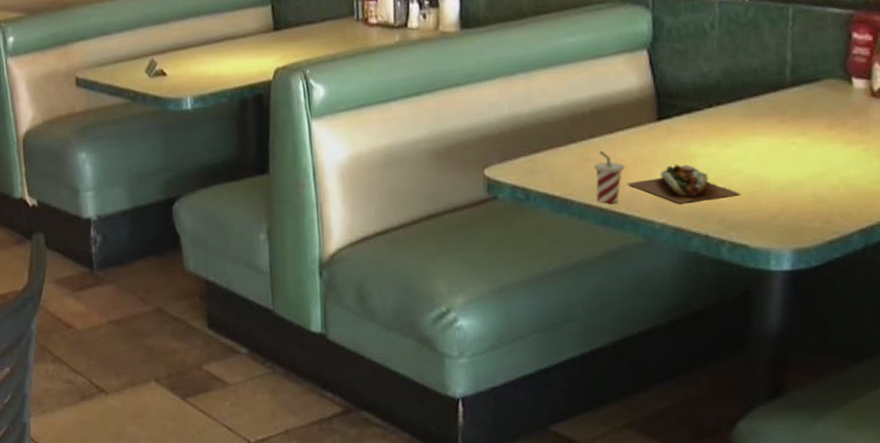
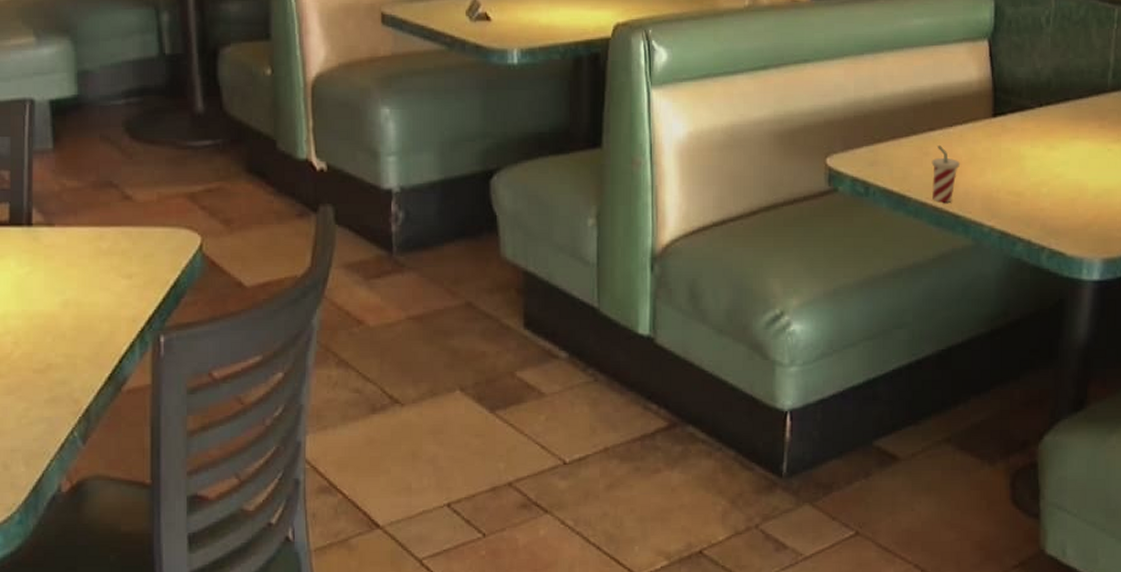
taco: present [627,164,742,204] -> none [961,164,1063,207]

